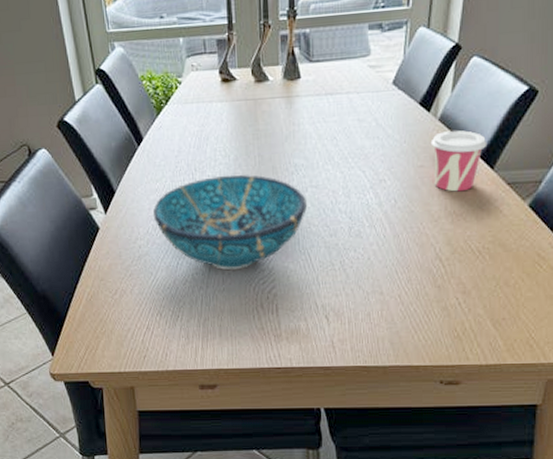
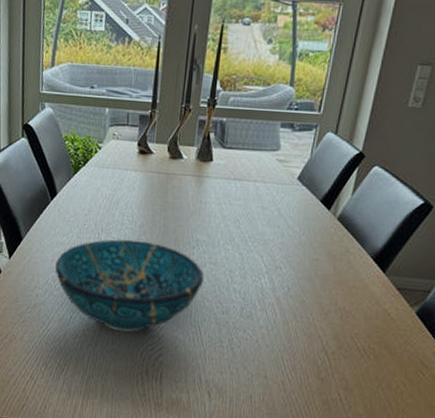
cup: present [430,130,488,192] -> none [327,230,382,290]

